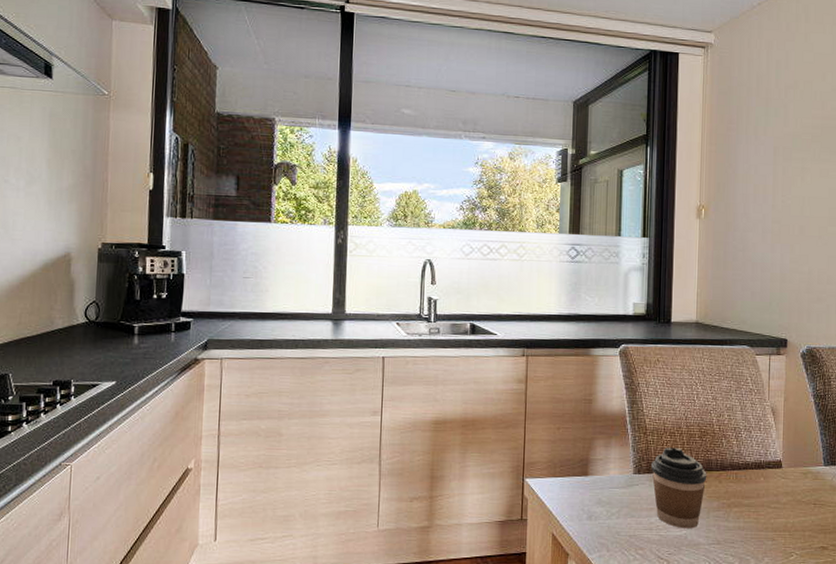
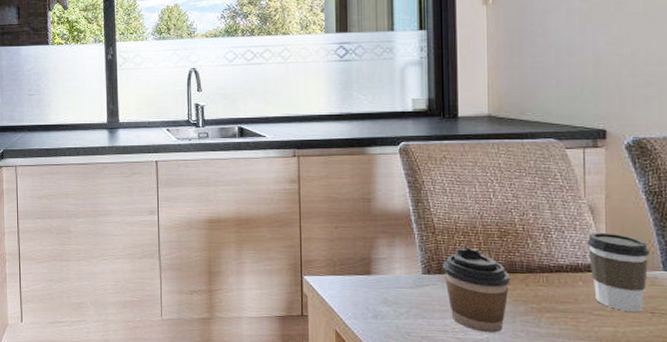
coffee cup: none [768,432,815,505] -> present [587,232,649,313]

